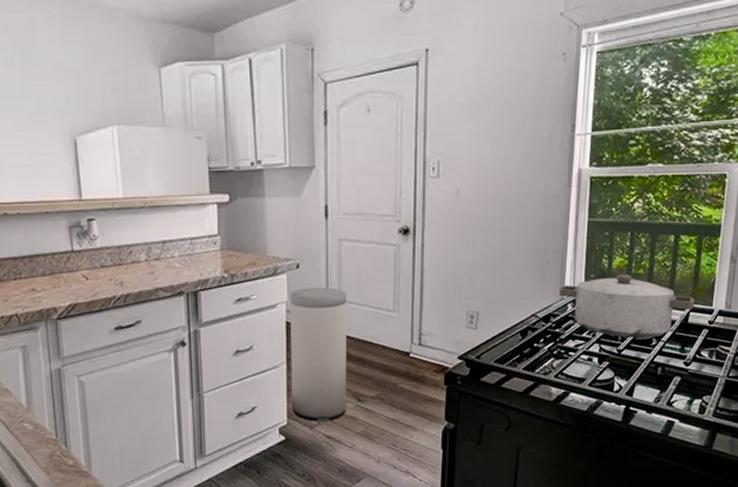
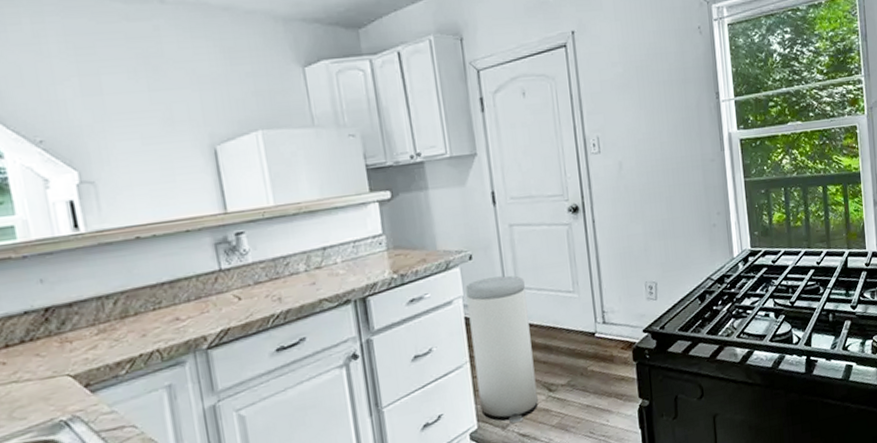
cooking pot: present [559,274,695,339] -> none [729,227,850,290]

